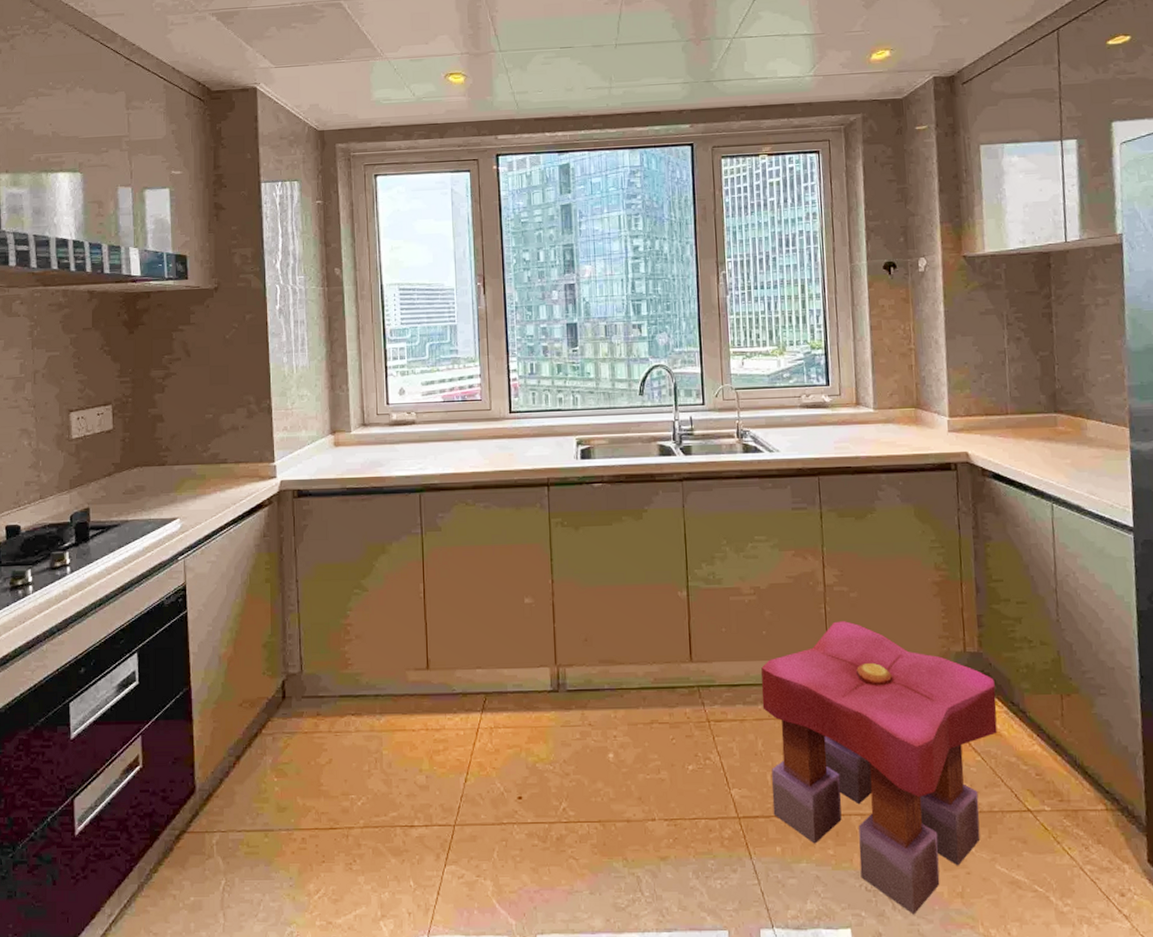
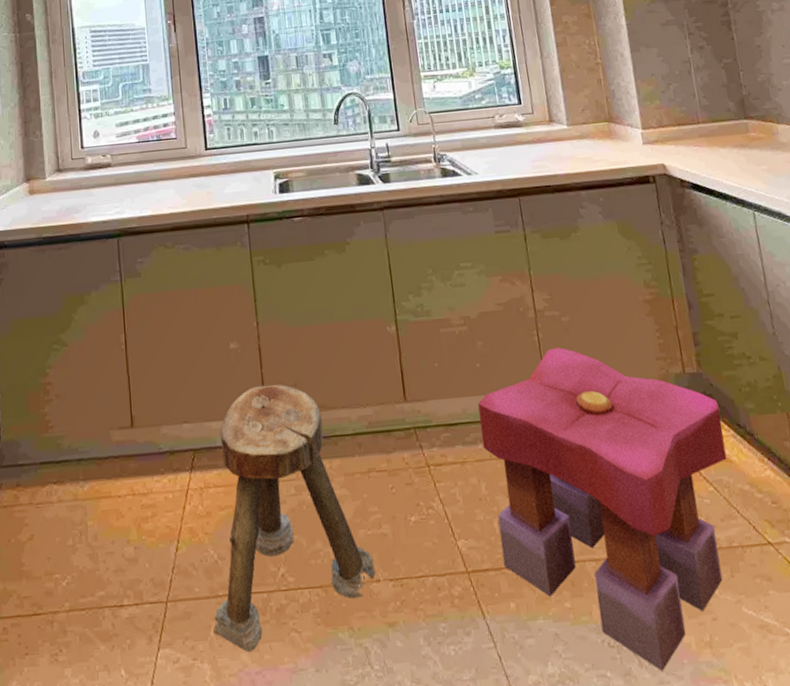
stool: none [497,638,651,874] -> present [214,384,376,653]

